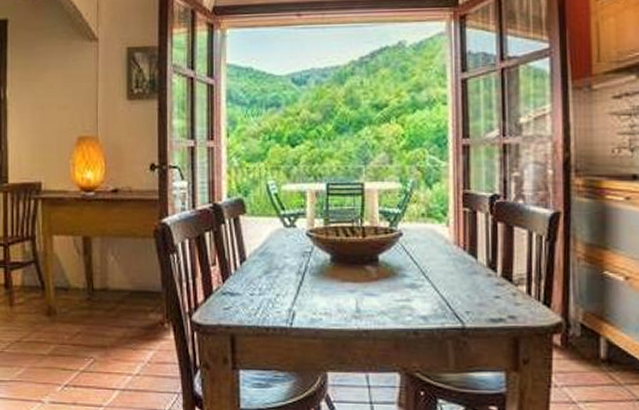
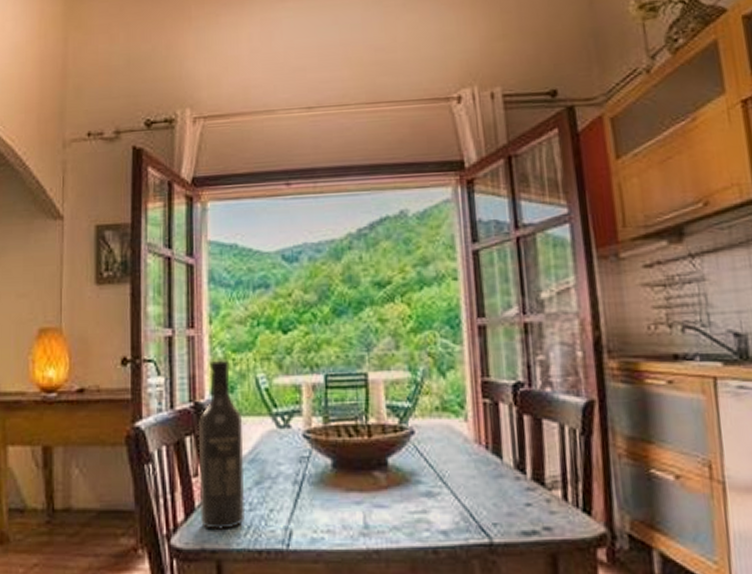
wine bottle: none [216,168,256,311] -> present [198,359,246,531]

